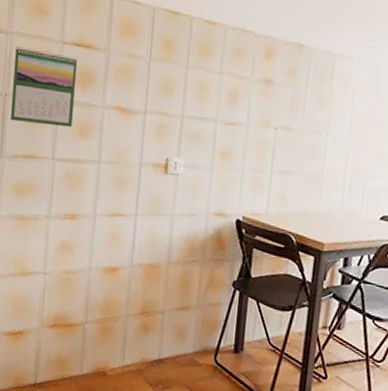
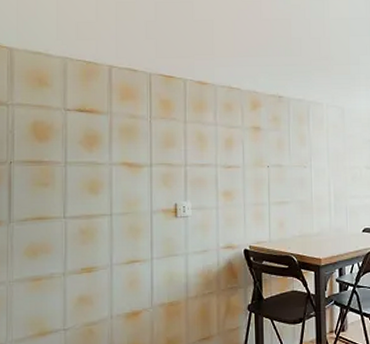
calendar: present [10,47,77,128] -> none [16,117,81,187]

